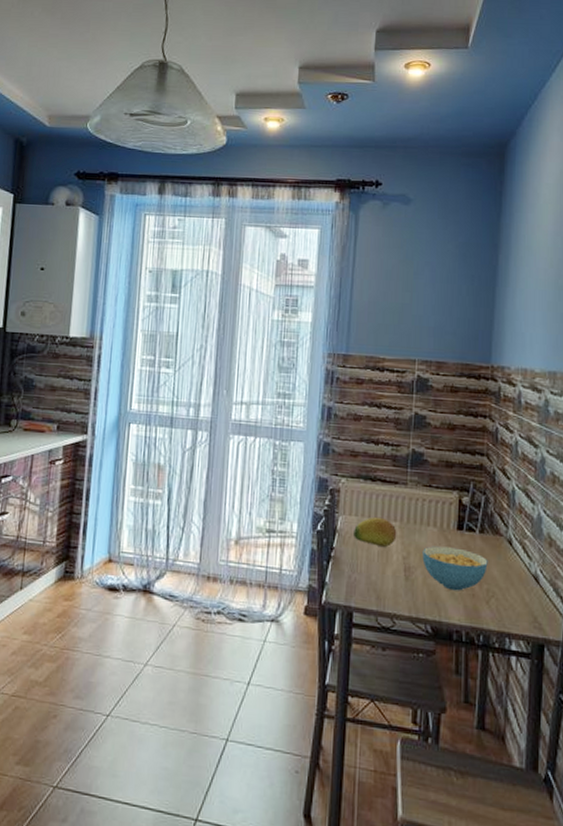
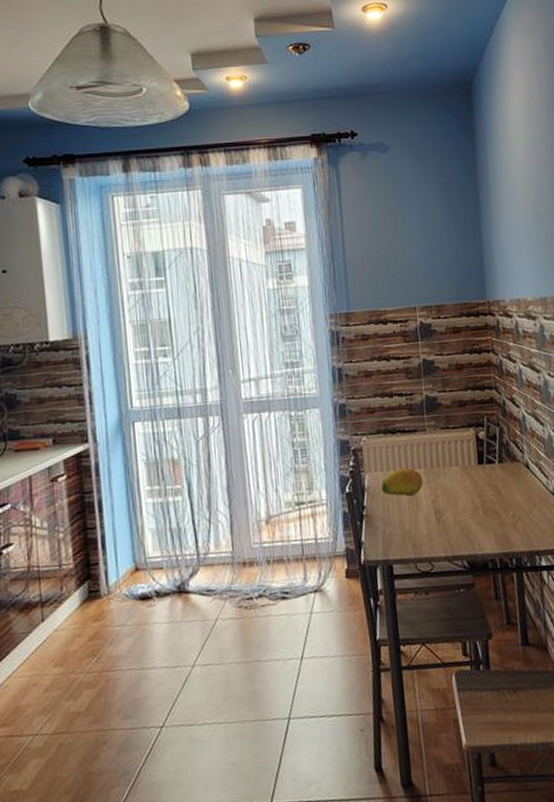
cereal bowl: present [422,546,488,591] -> none [449,481,511,523]

